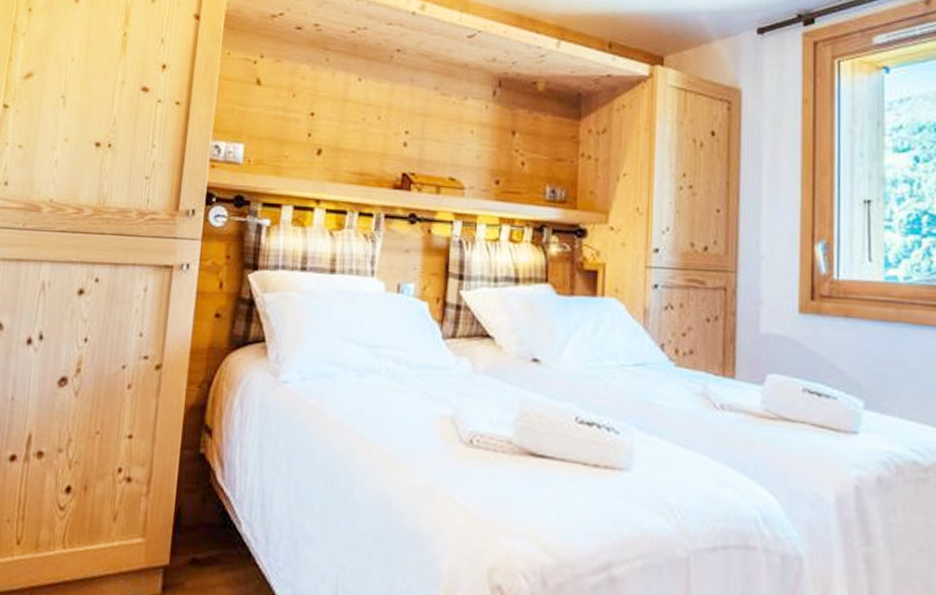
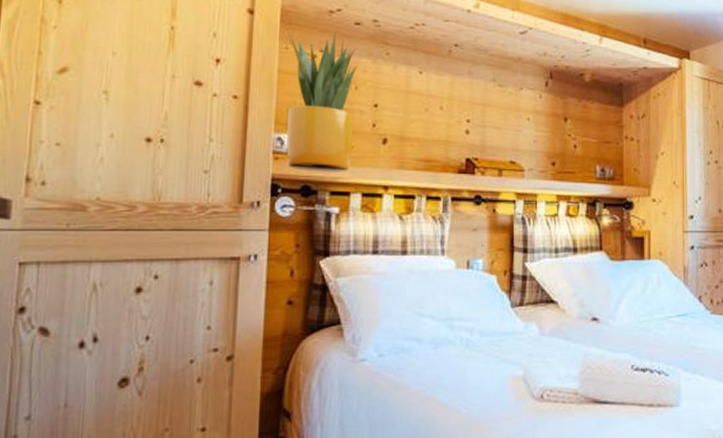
planter: none [222,34,296,183] -> present [286,29,357,172]

